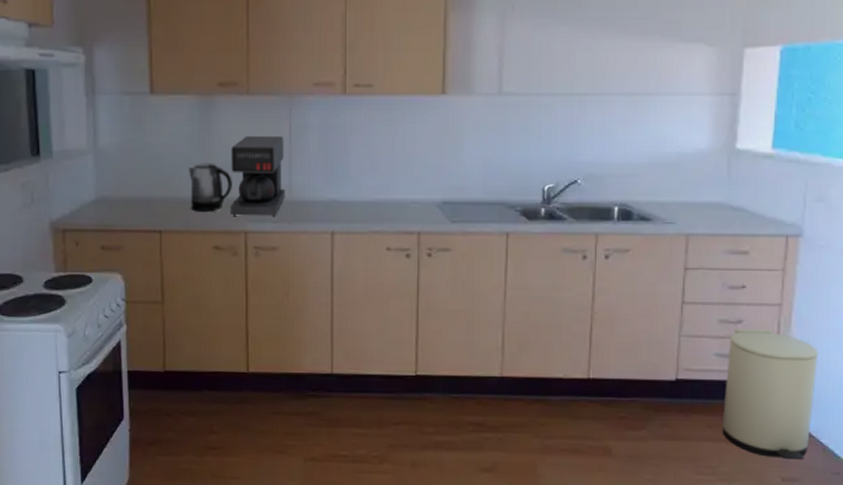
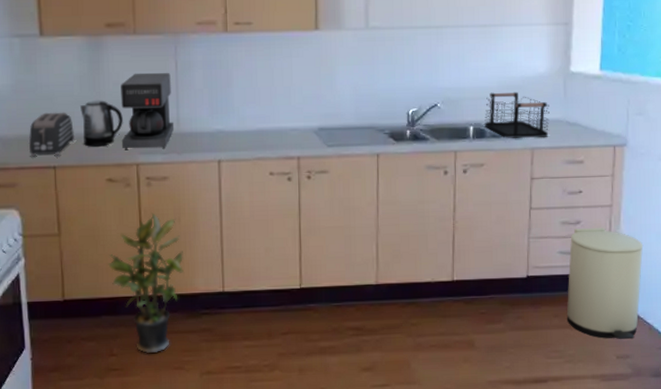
toaster: none [135,174,182,220] -> present [28,112,75,157]
potted plant: none [211,284,290,435] -> present [108,213,184,354]
dish rack: none [632,169,709,222] -> present [484,91,550,138]

